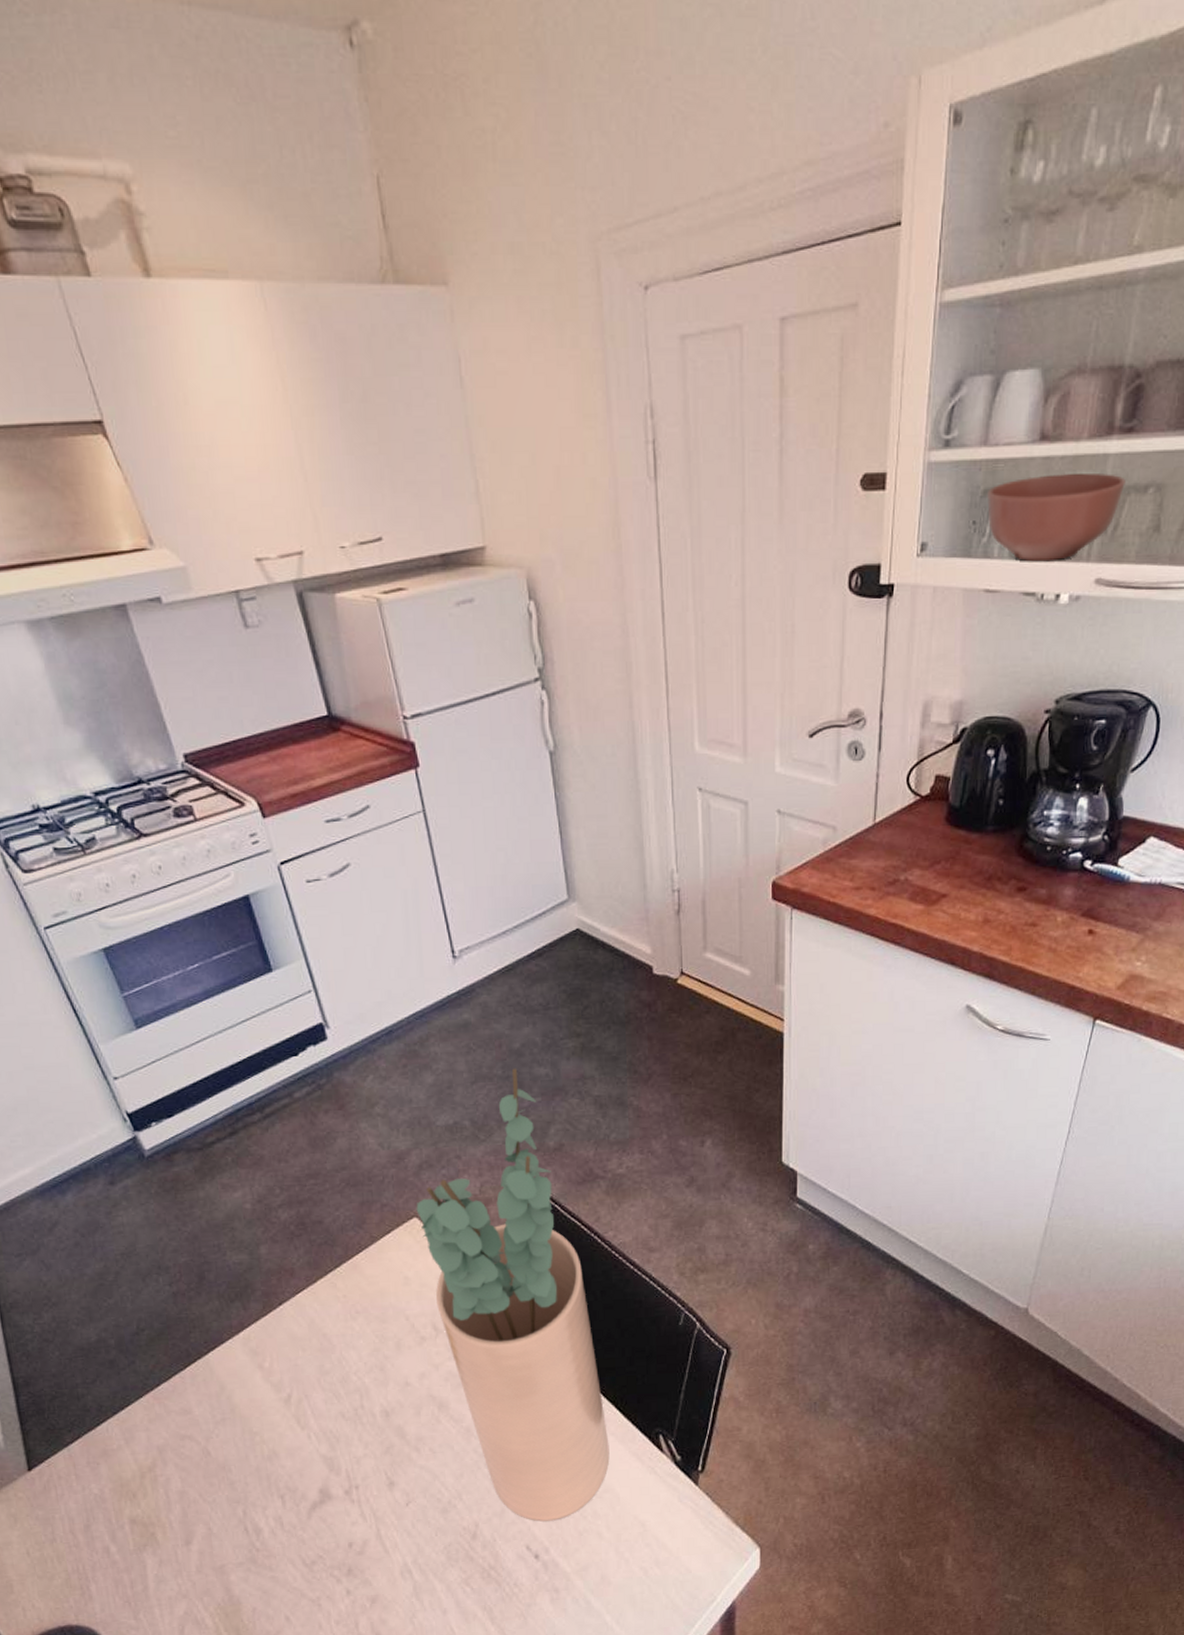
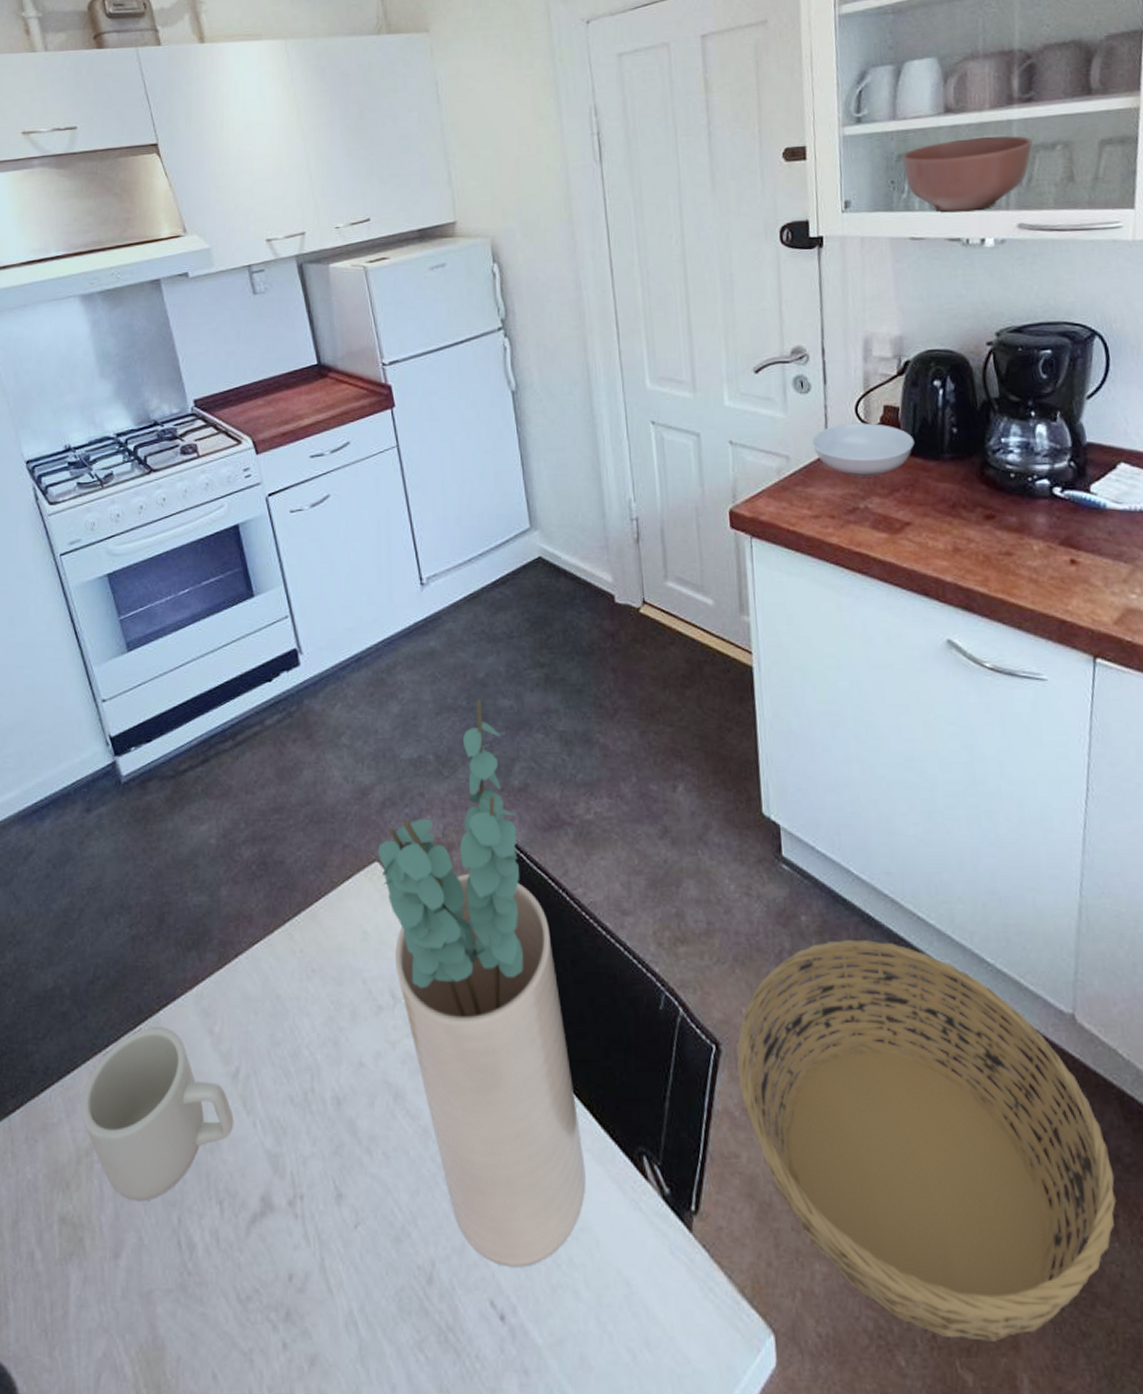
mug: none [138,1366,290,1502] -> present [81,1027,234,1201]
basket: none [744,1261,1039,1538] -> present [737,940,1116,1341]
bowl: none [859,793,960,849] -> present [811,423,914,478]

